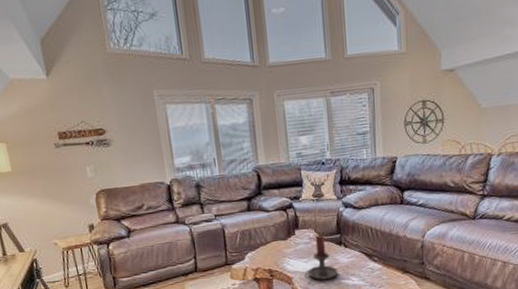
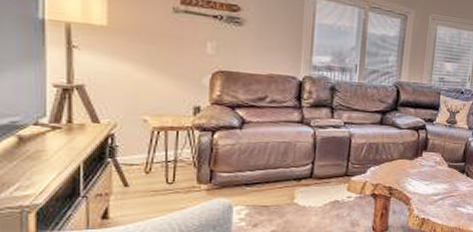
candle holder: present [304,235,338,280] -> none [423,160,456,205]

